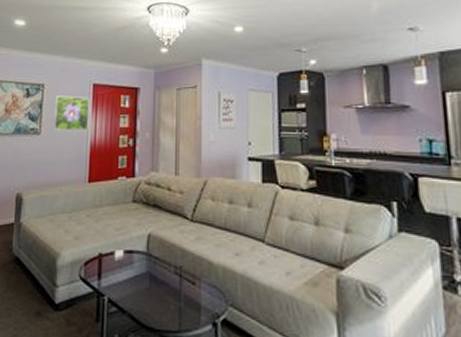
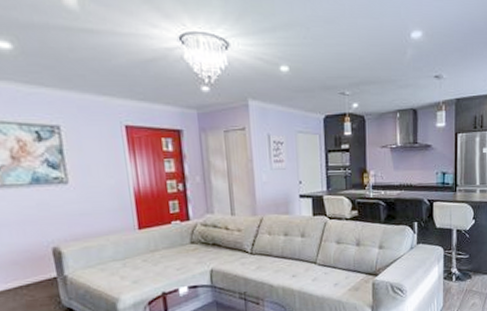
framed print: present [53,95,90,130] -> none [78,139,129,178]

